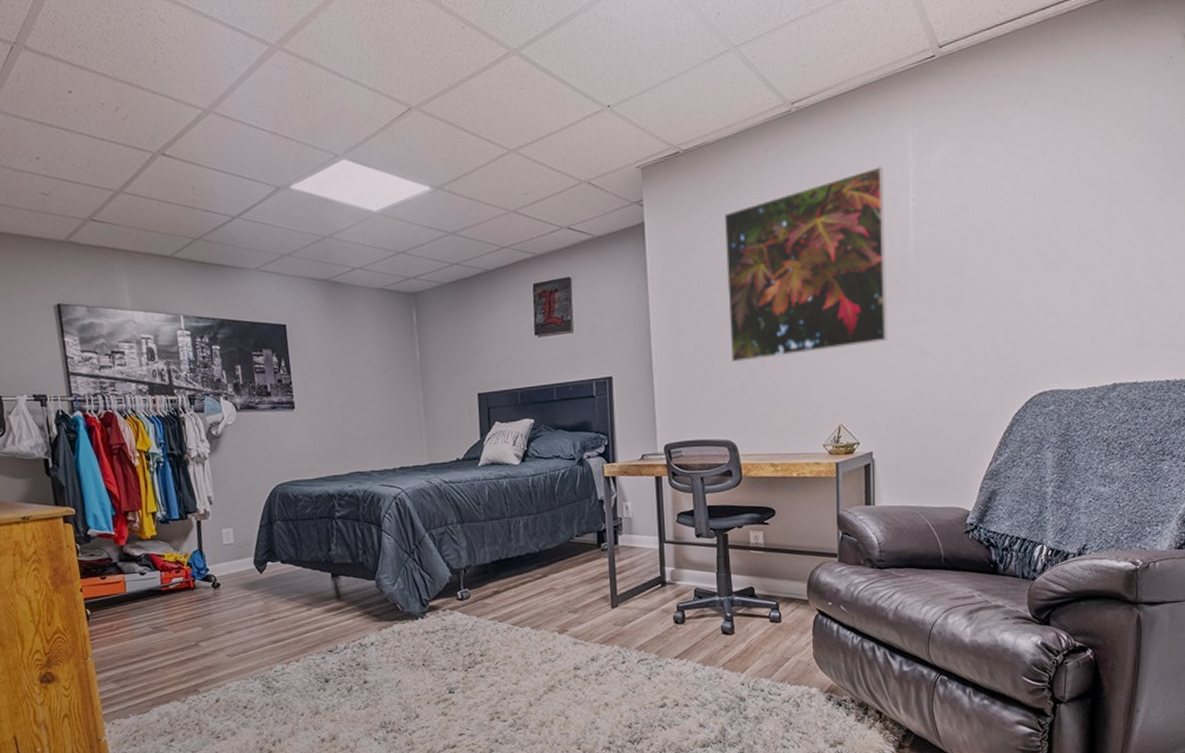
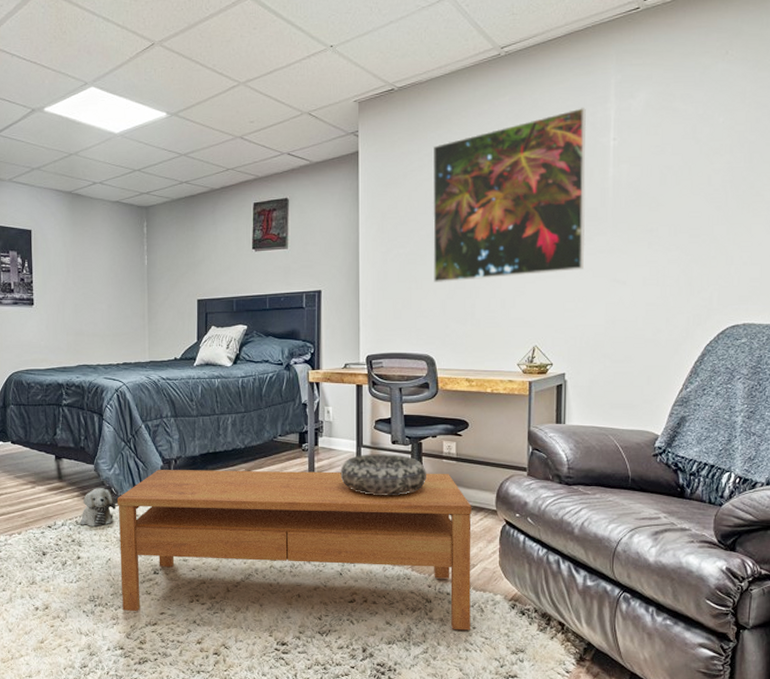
plush toy: none [364,605,404,648] -> present [80,488,117,526]
coffee table: none [404,565,787,735] -> present [117,470,472,631]
decorative bowl: none [643,548,734,593] -> present [340,454,426,496]

